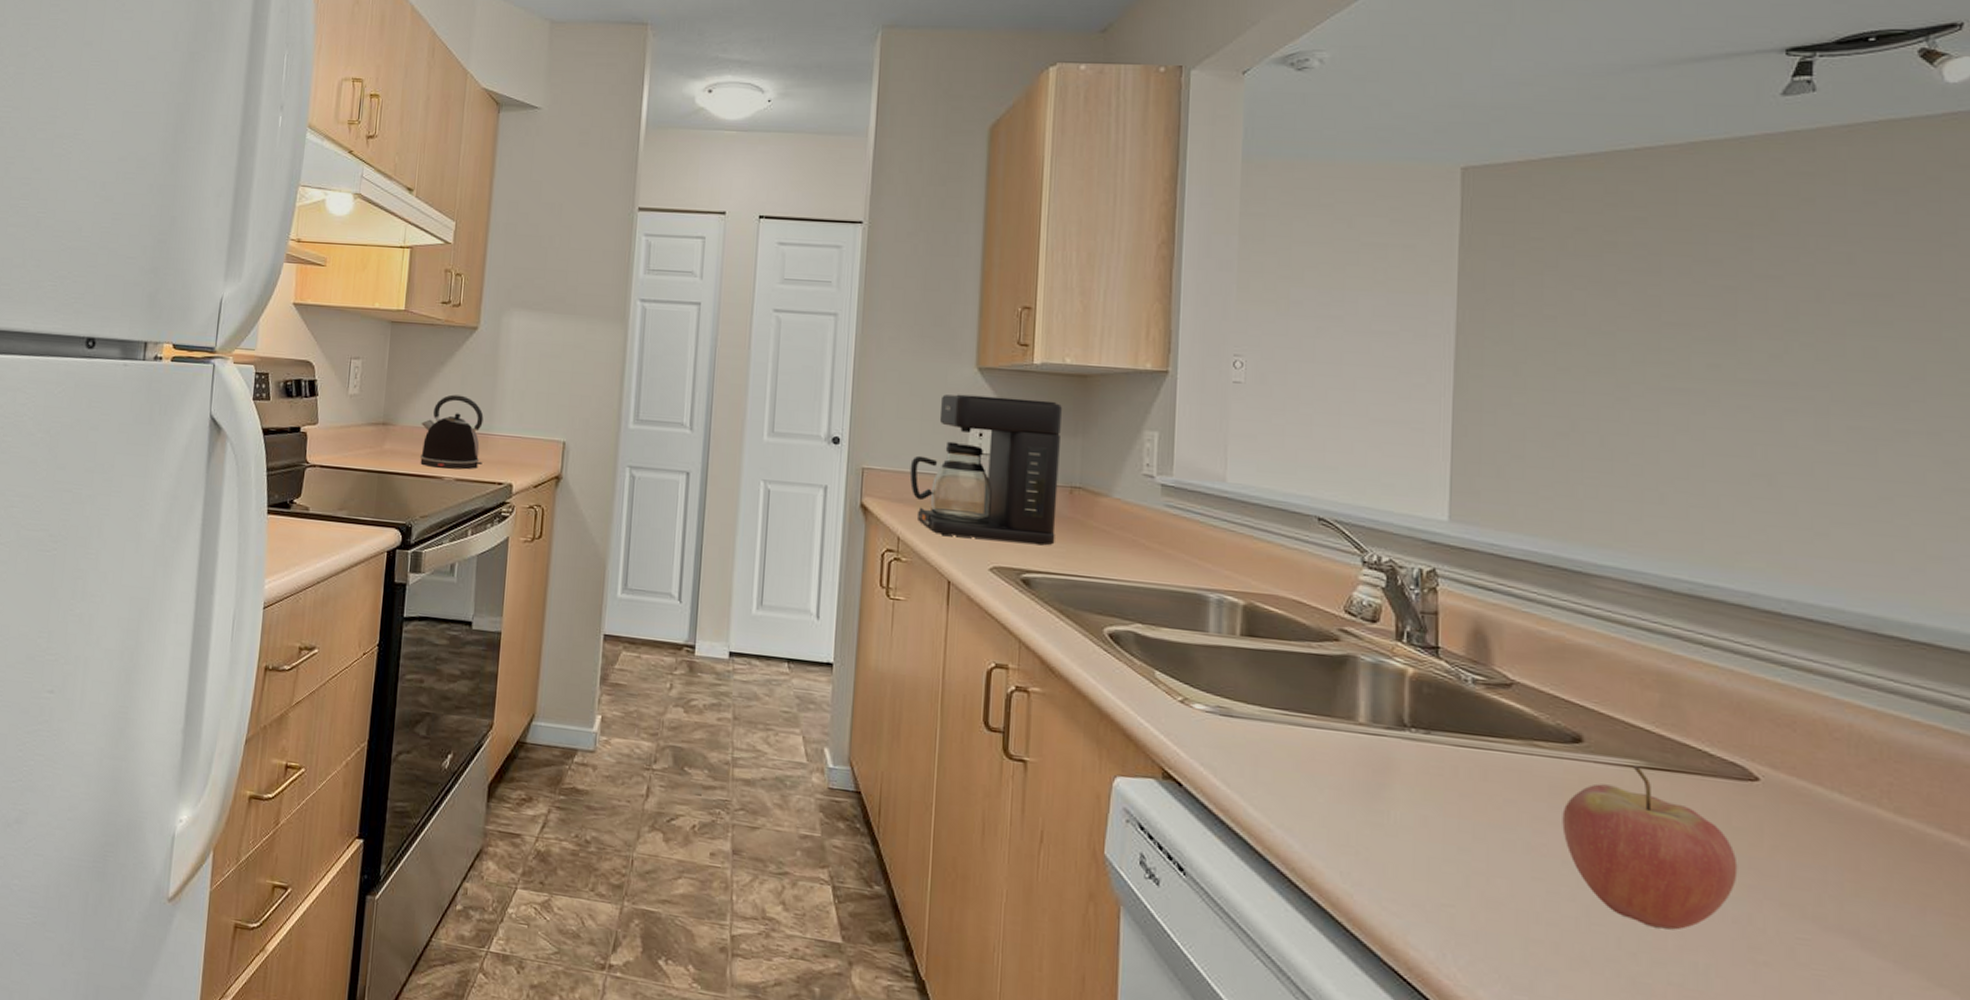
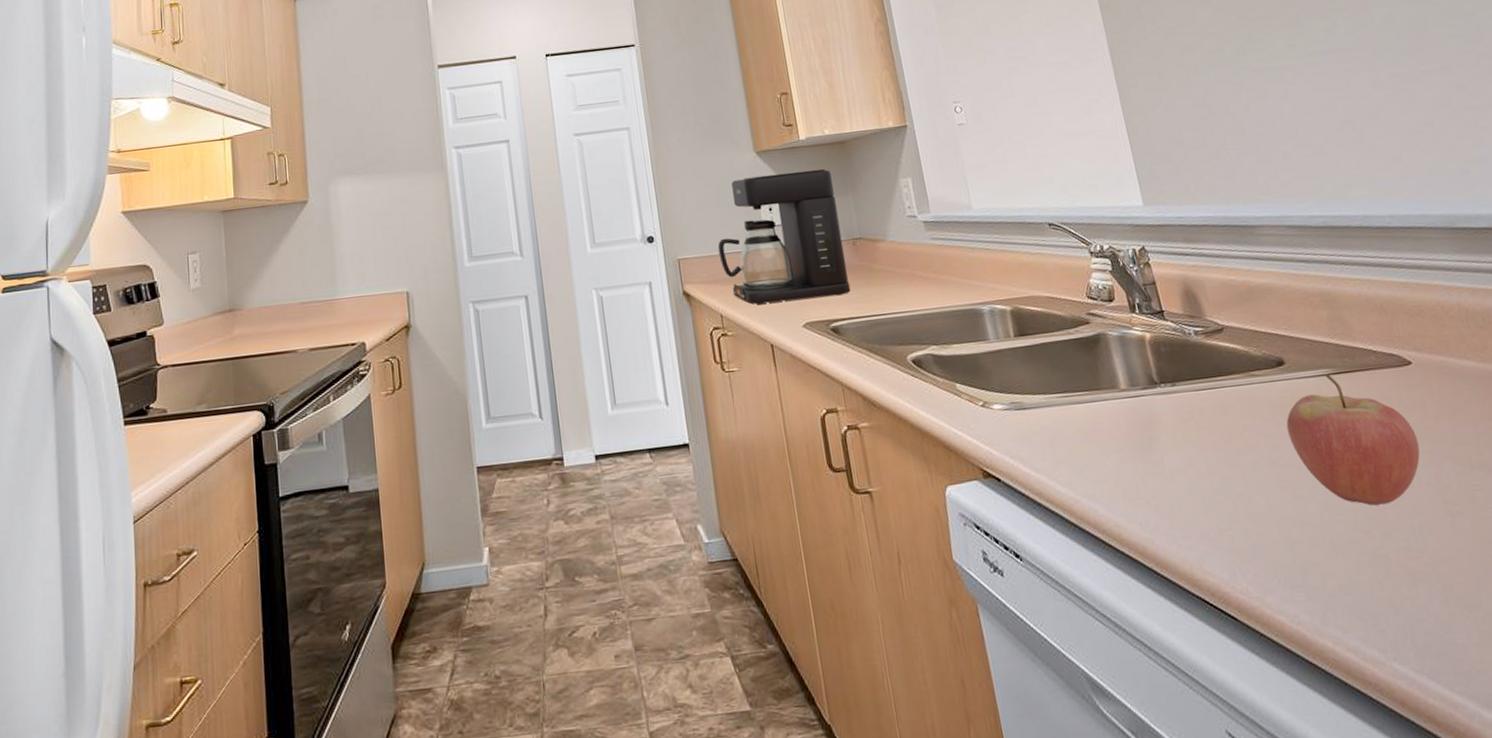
kettle: present [419,394,484,470] -> none [267,267,333,343]

